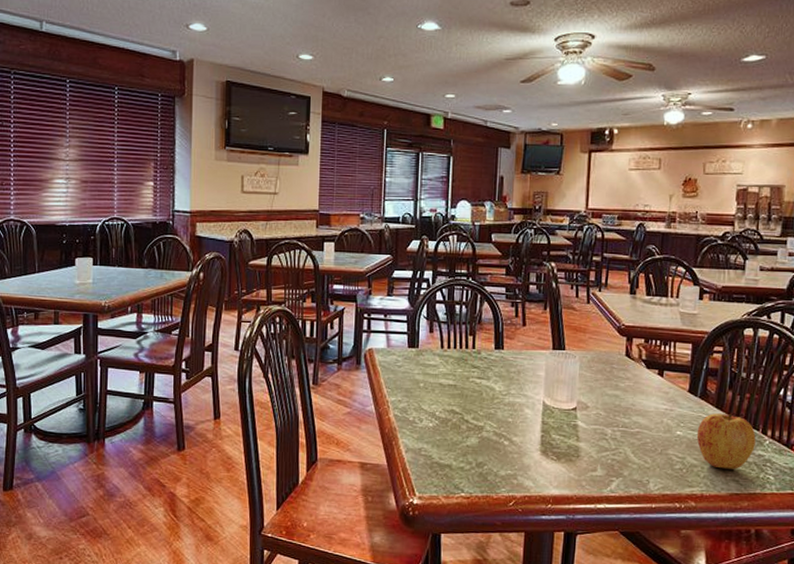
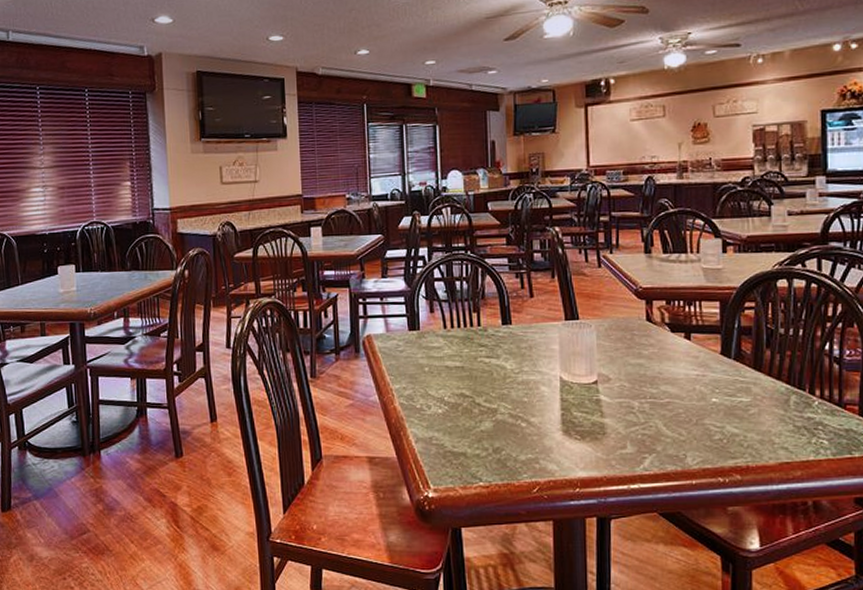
apple: present [696,413,756,469] -> none [735,375,803,436]

